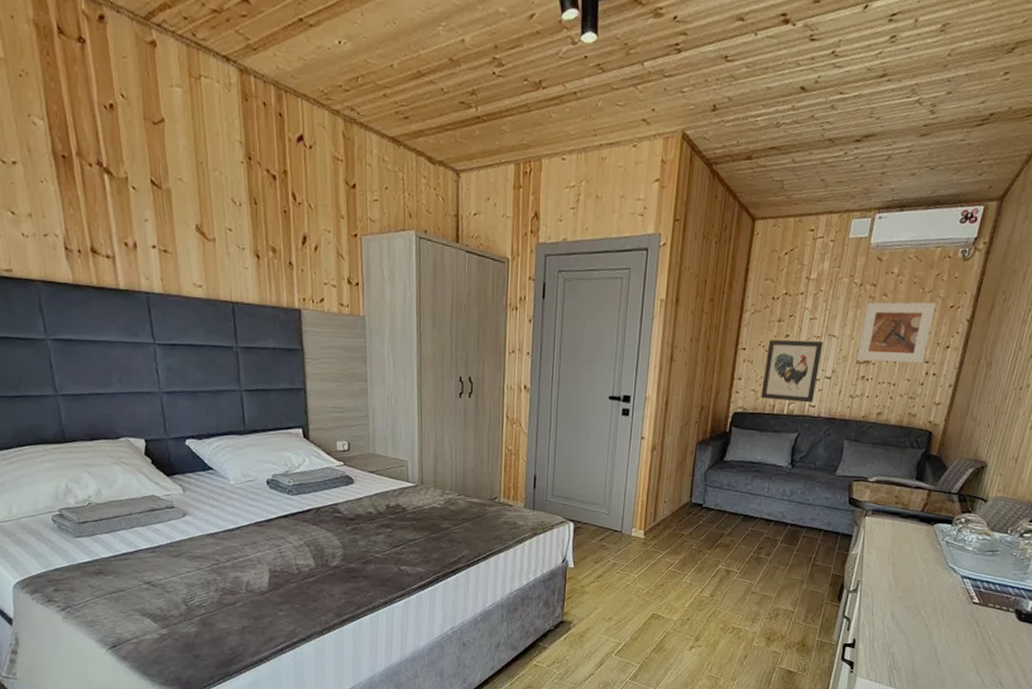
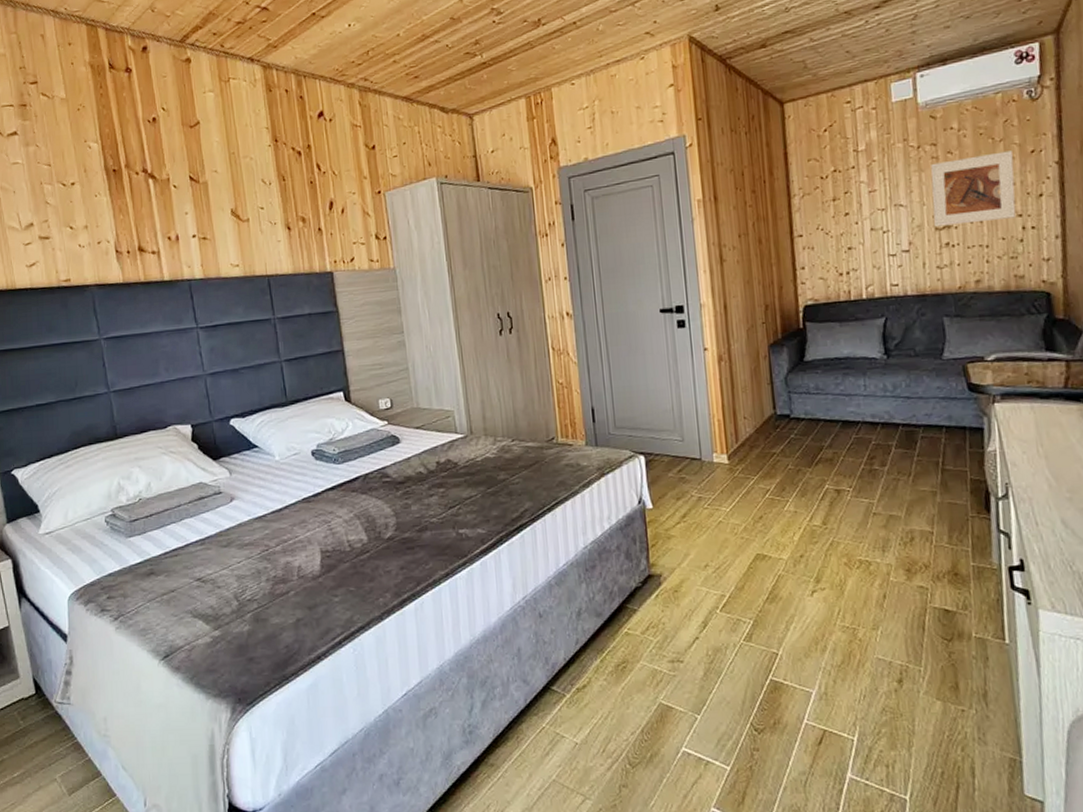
wall art: present [760,339,824,403] -> none [827,212,895,286]

